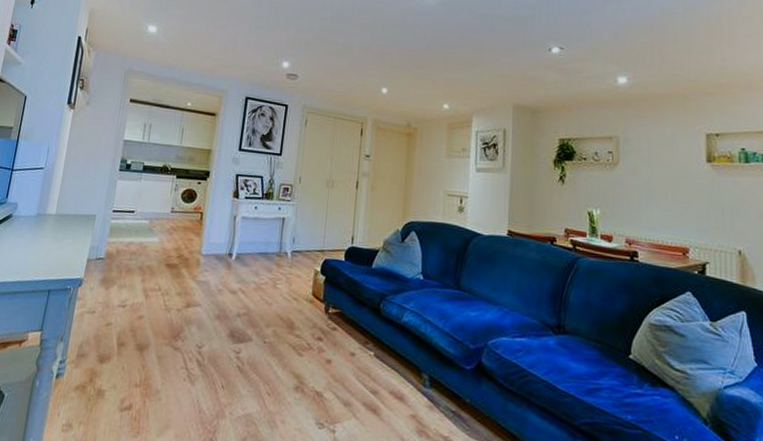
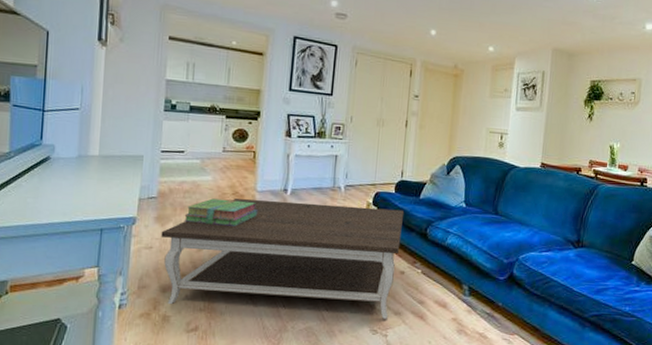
coffee table: none [103,262,355,411] -> present [160,198,404,319]
stack of books: none [128,261,202,293] -> present [184,198,258,227]

